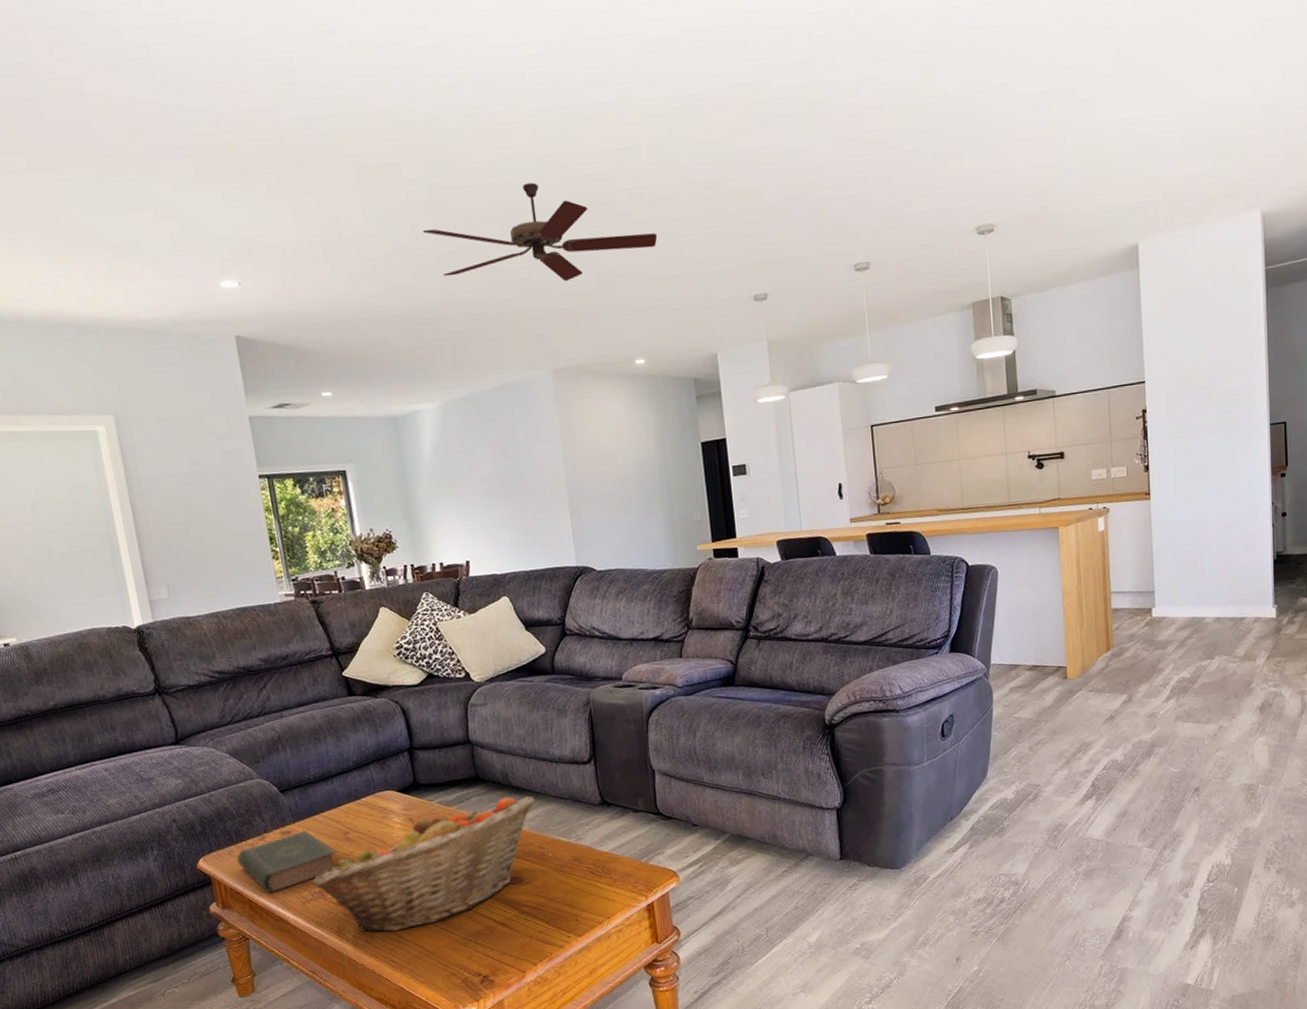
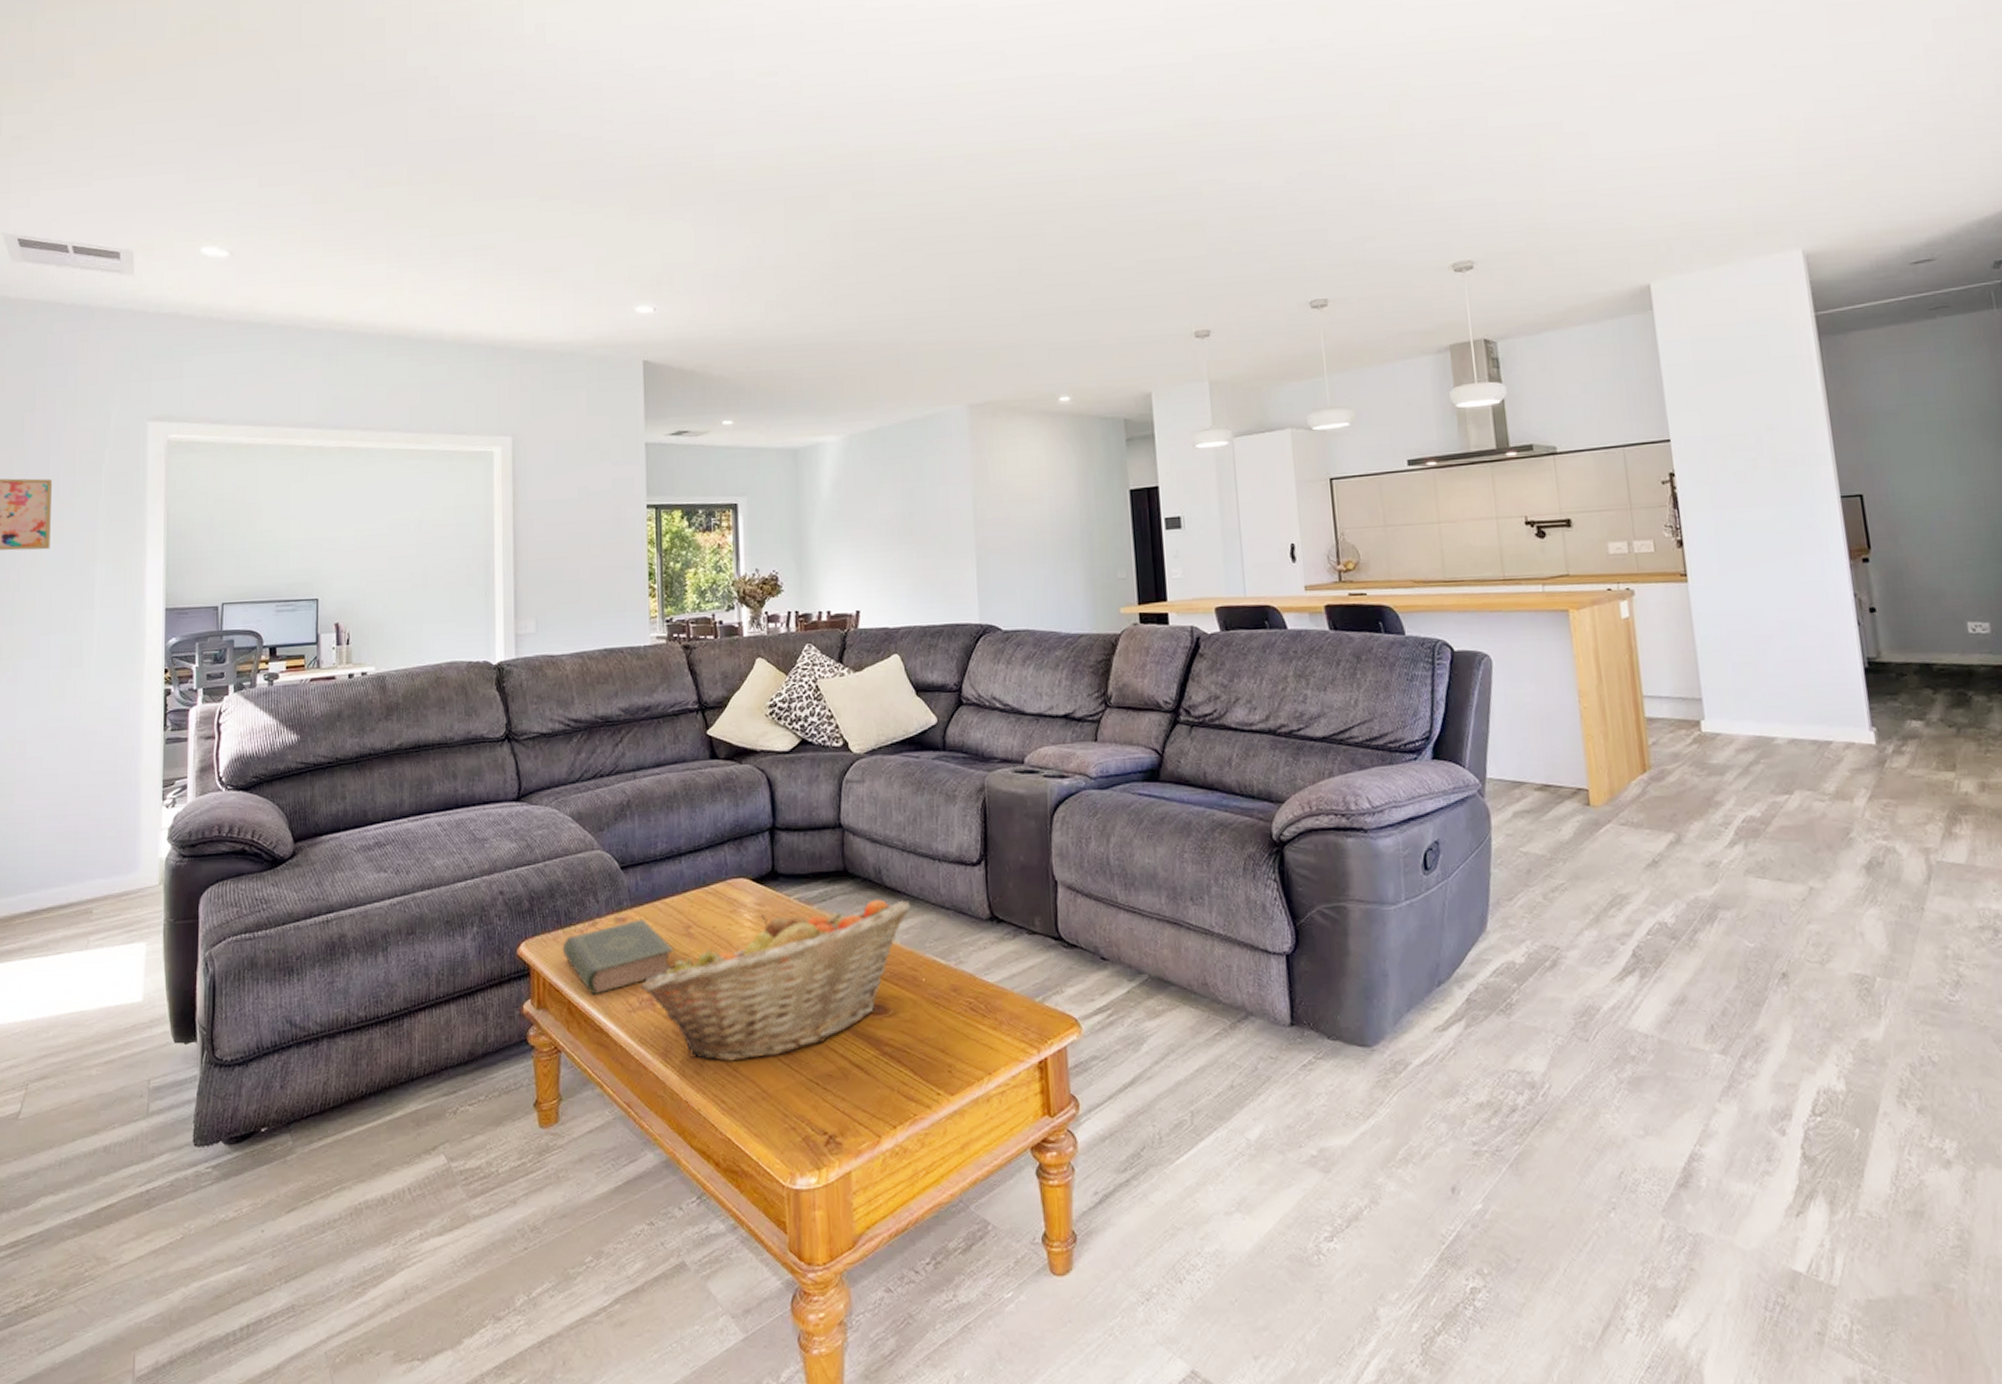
ceiling fan: present [422,182,658,282] -> none [843,214,1091,314]

